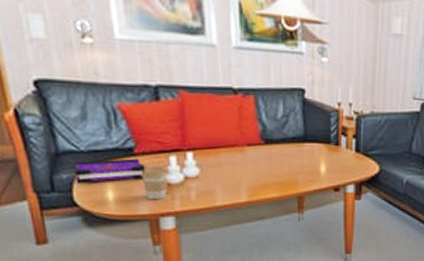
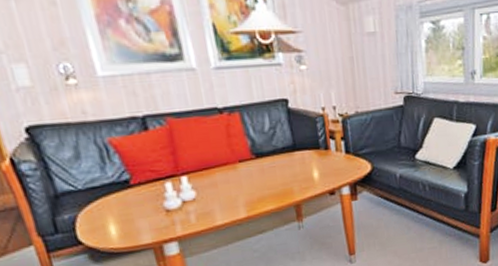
board game: present [75,158,146,184] -> none [75,189,144,222]
coffee cup: present [141,166,168,200] -> none [139,194,168,228]

